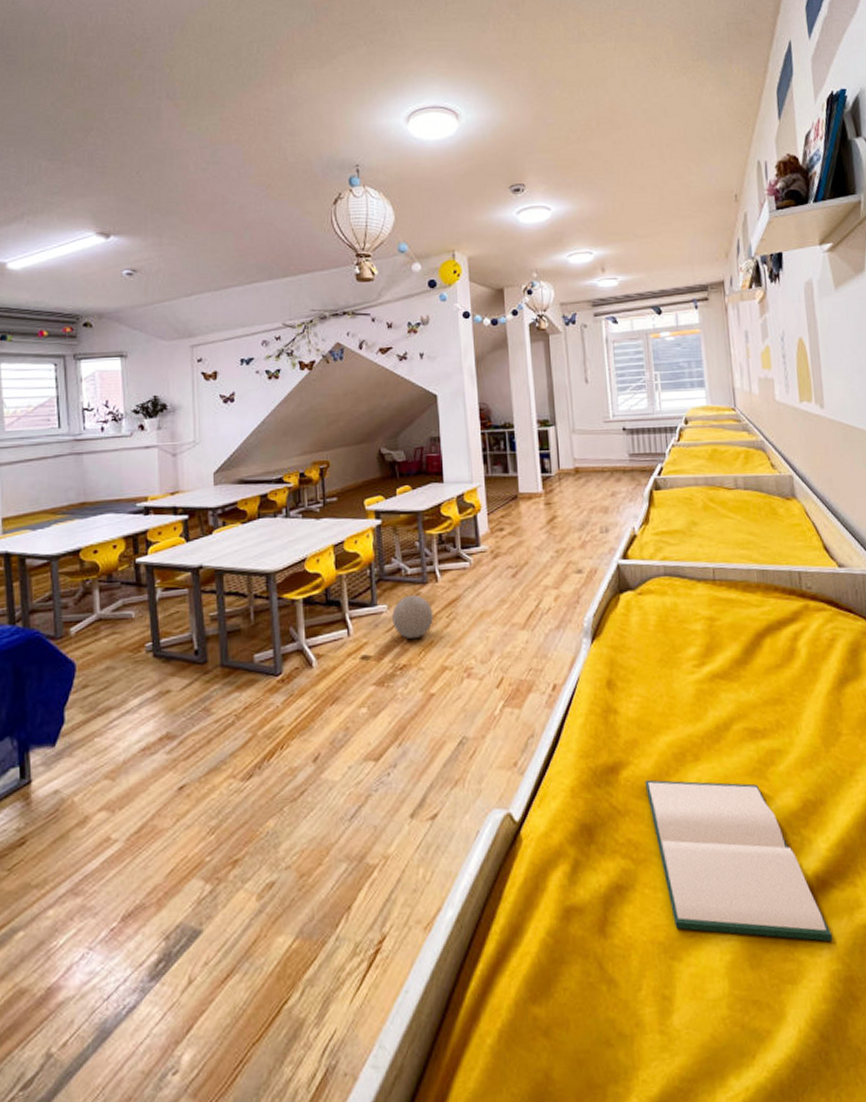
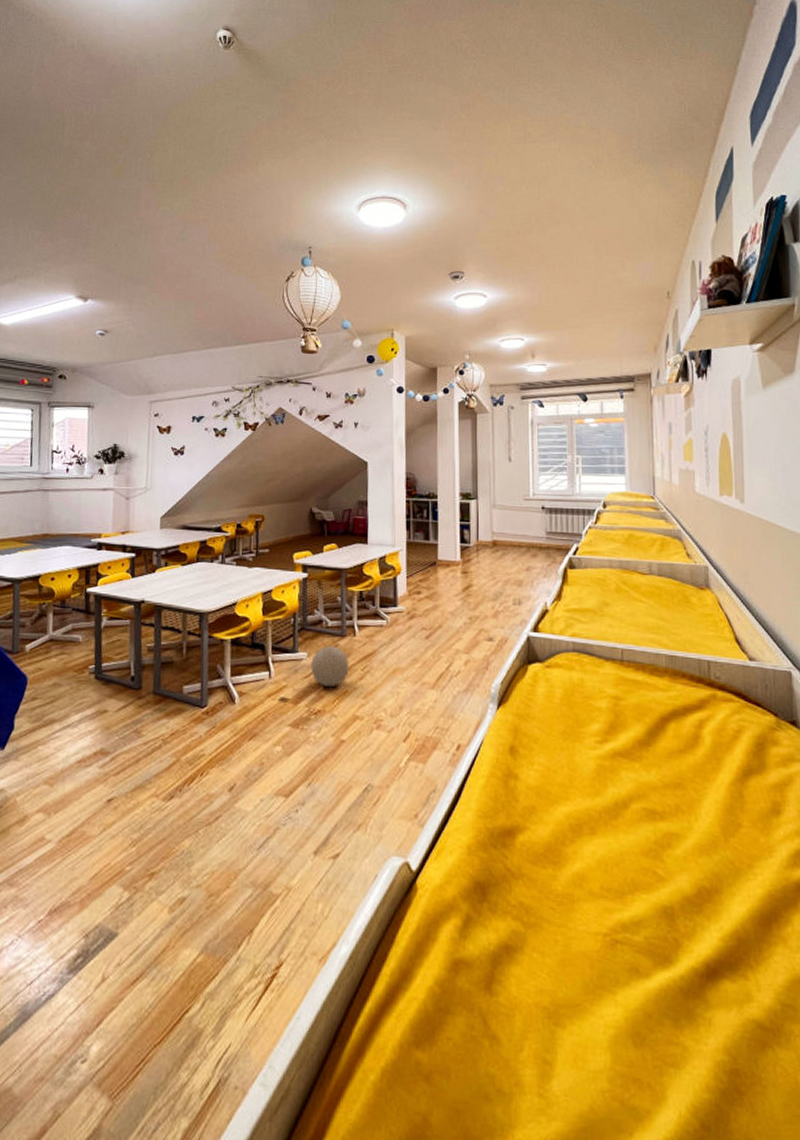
hardback book: present [645,779,833,942] -> none [540,846,720,1032]

